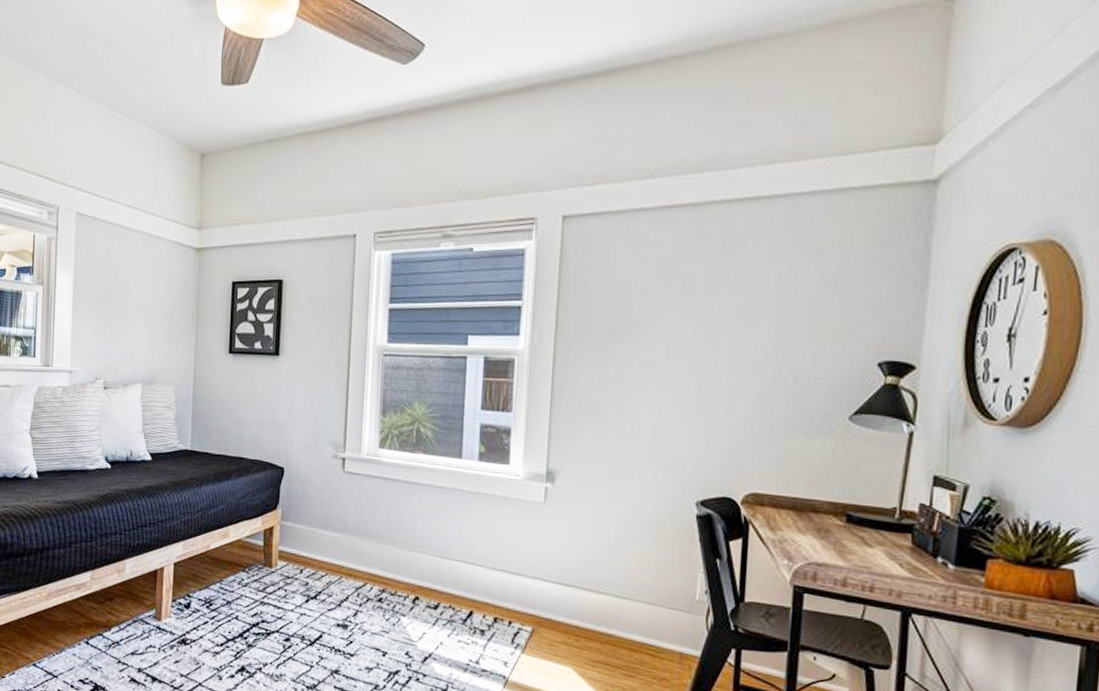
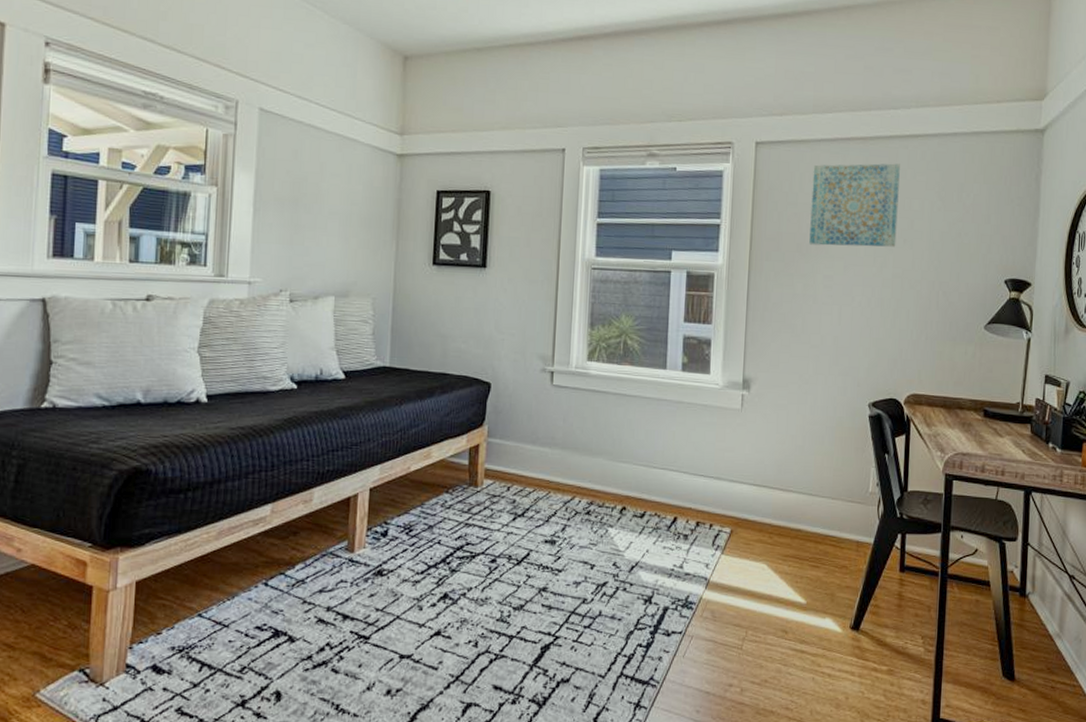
wall art: none [625,231,739,327] -> present [809,163,900,247]

